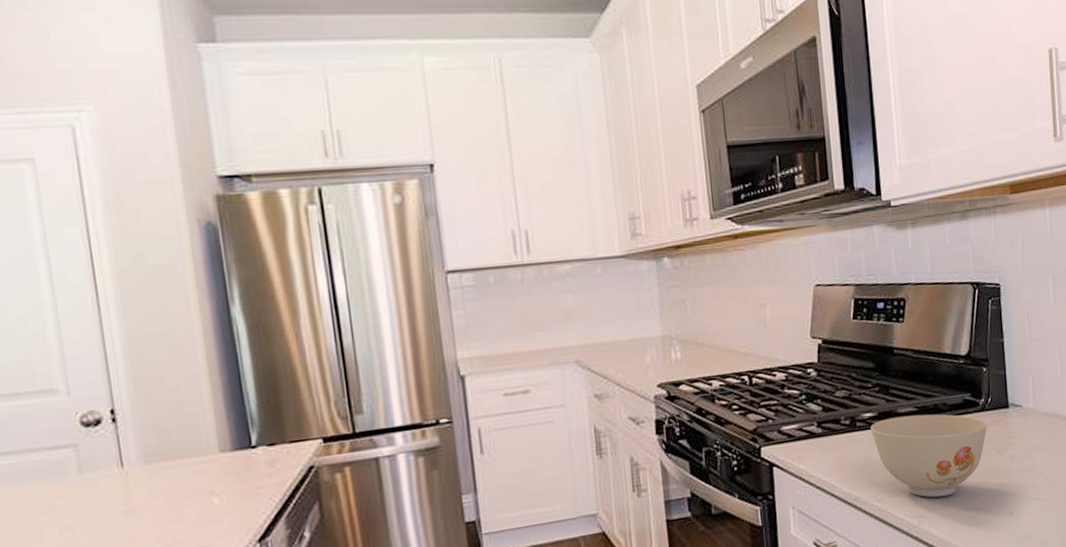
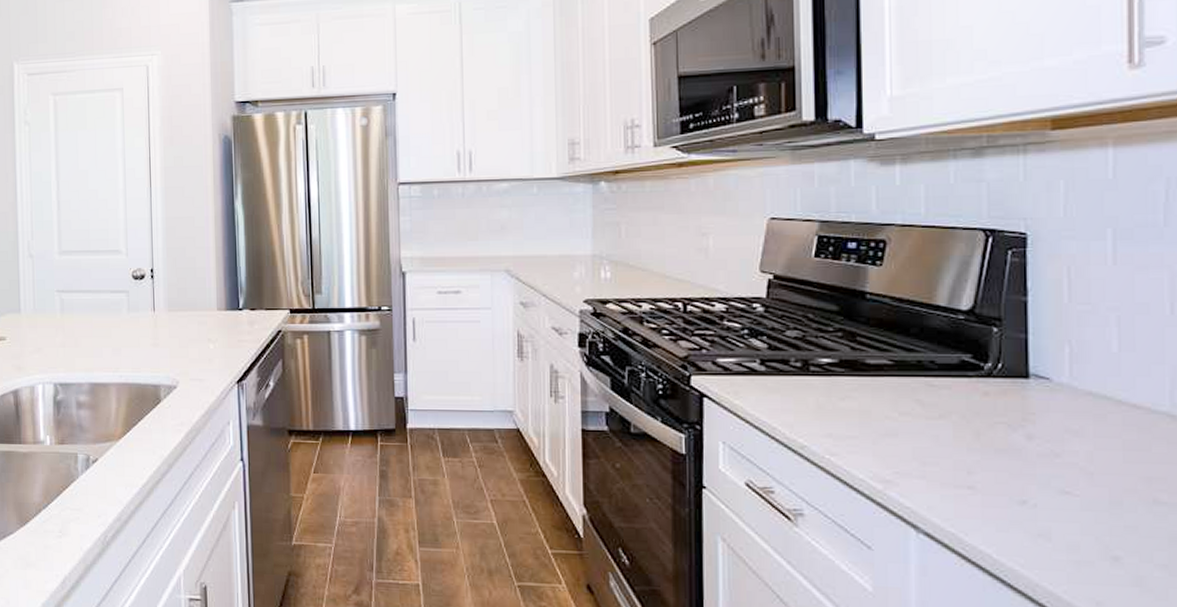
bowl: present [871,414,987,498] -> none [828,367,993,466]

